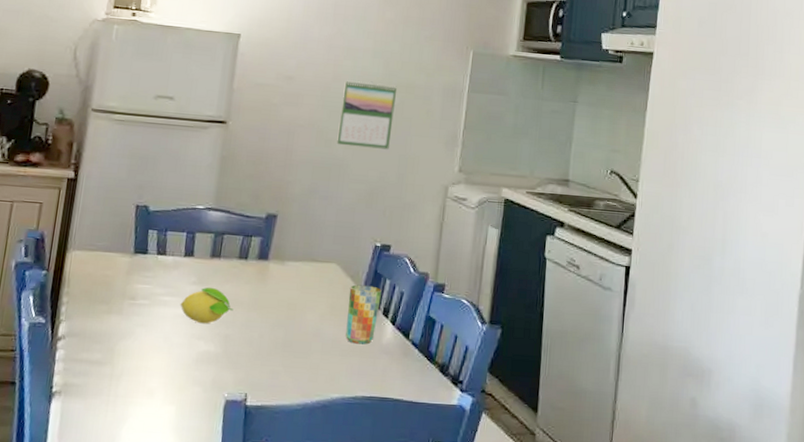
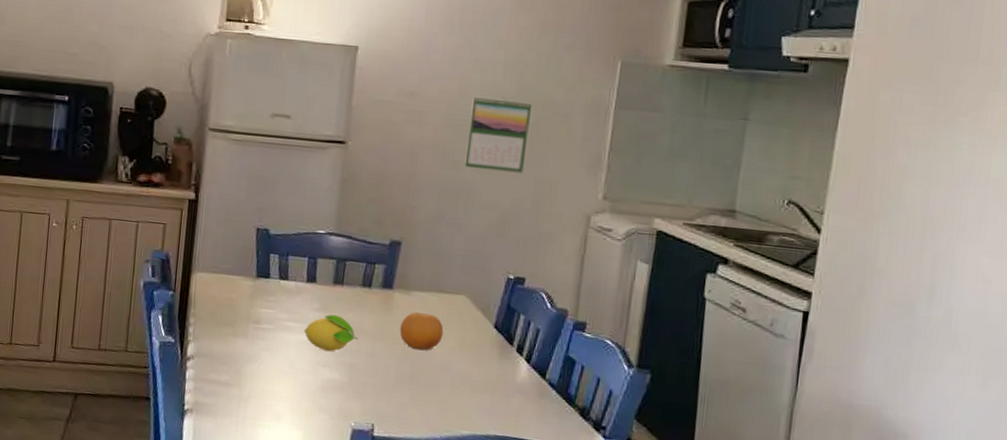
fruit: none [274,281,316,318] -> present [400,312,444,350]
cup: present [346,284,382,345] -> none [476,318,515,382]

